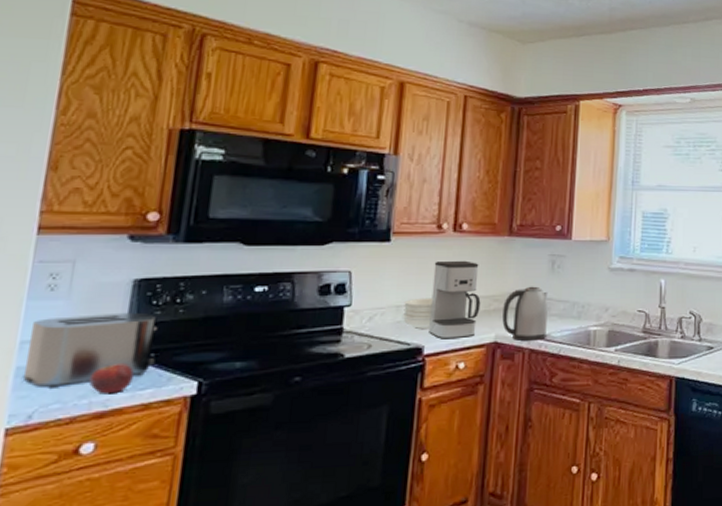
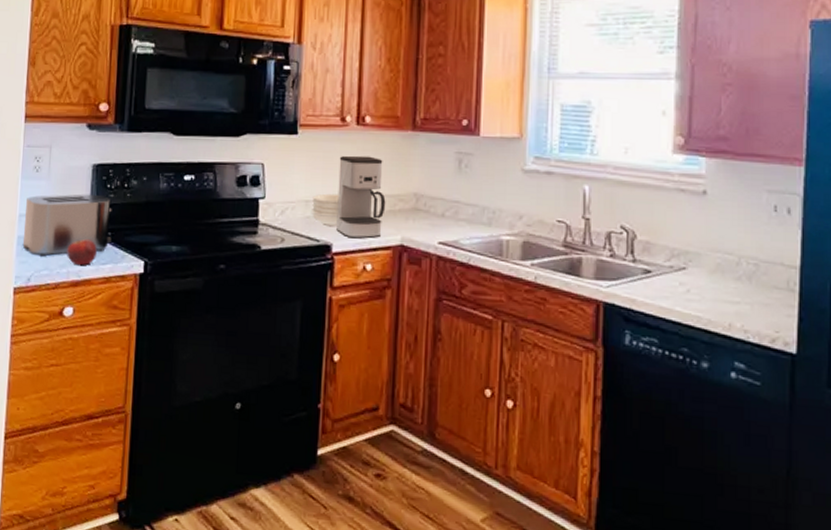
kettle: present [502,286,549,340] -> none [408,186,456,246]

